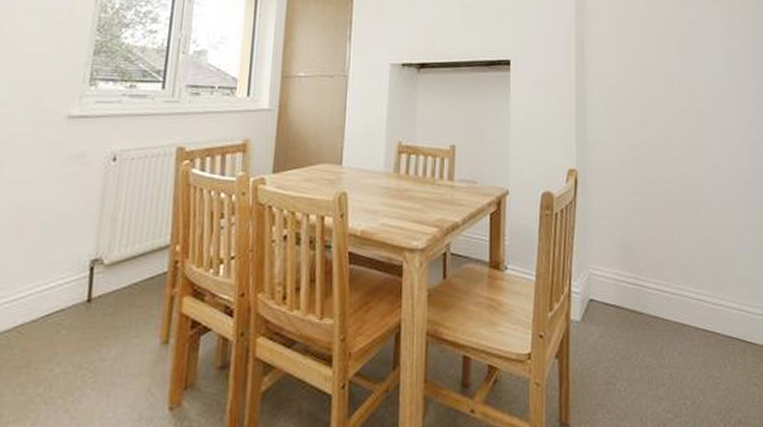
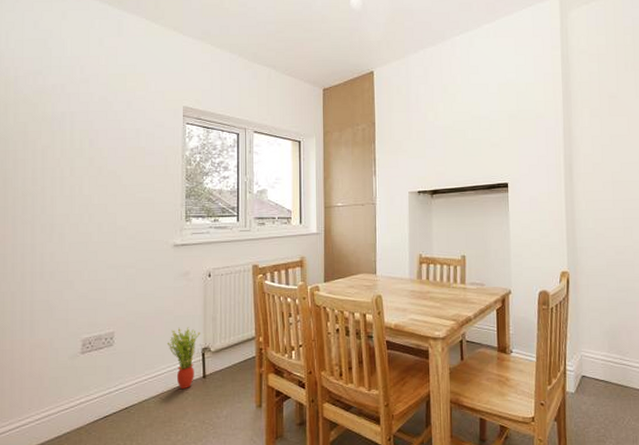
potted plant: none [39,229,93,318] -> present [167,327,201,389]

